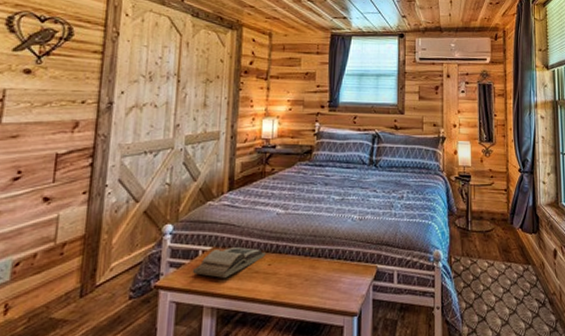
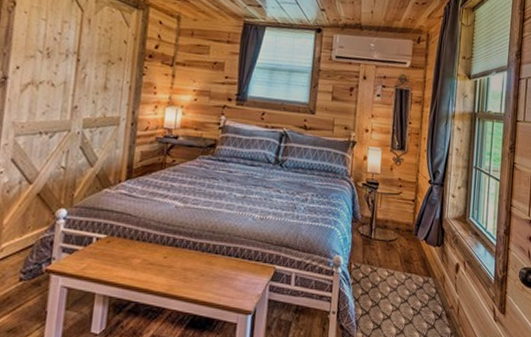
book: present [193,246,266,278] -> none [86,236,162,267]

